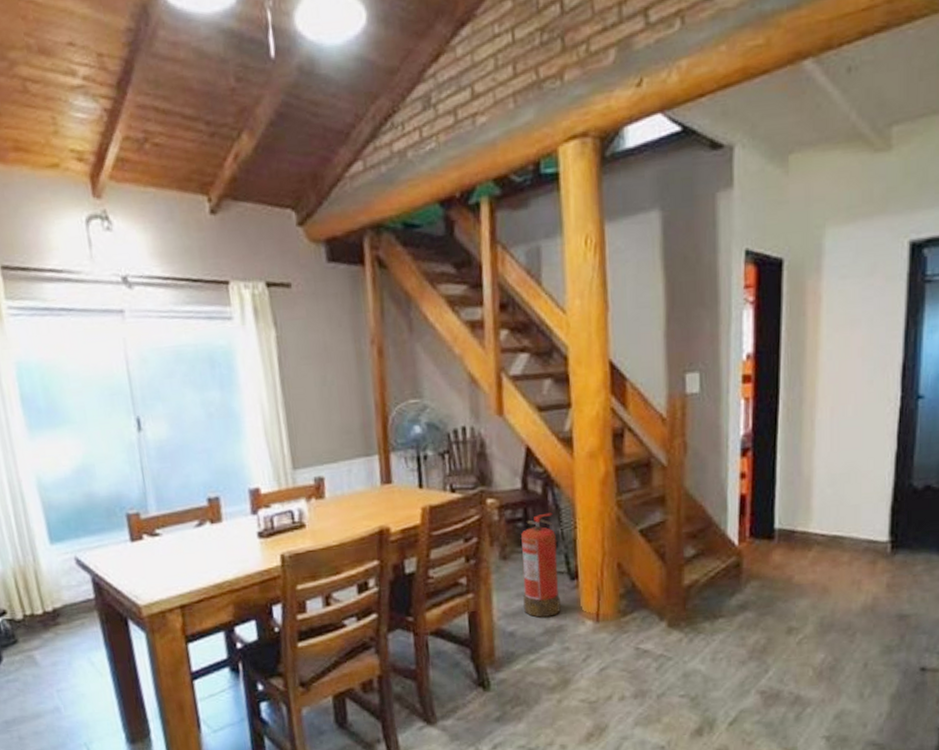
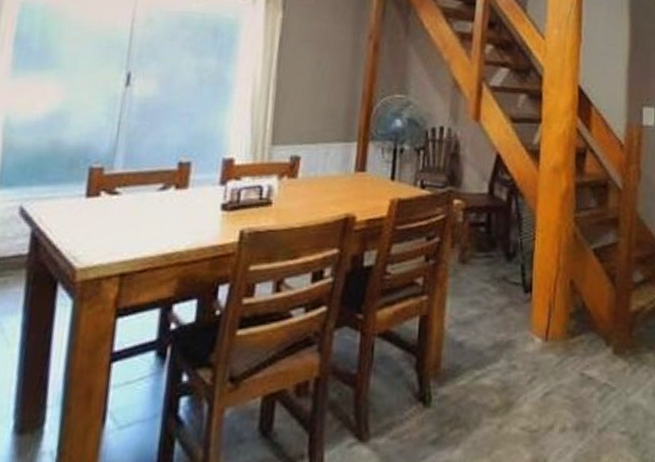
fire extinguisher: present [521,512,561,618] -> none [476,220,515,331]

